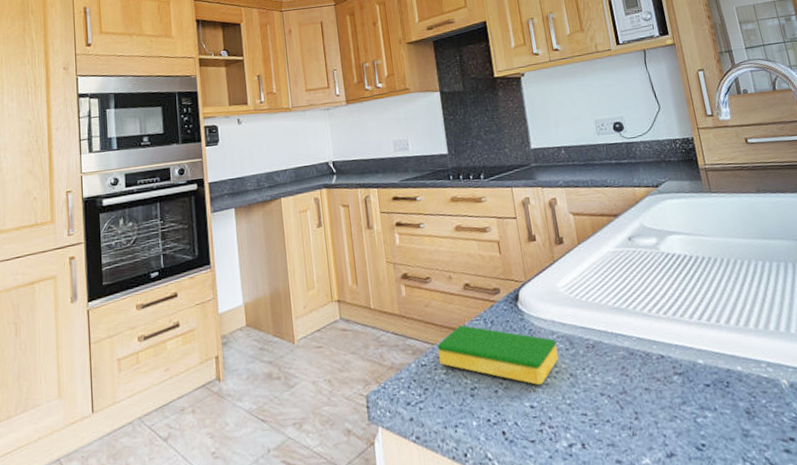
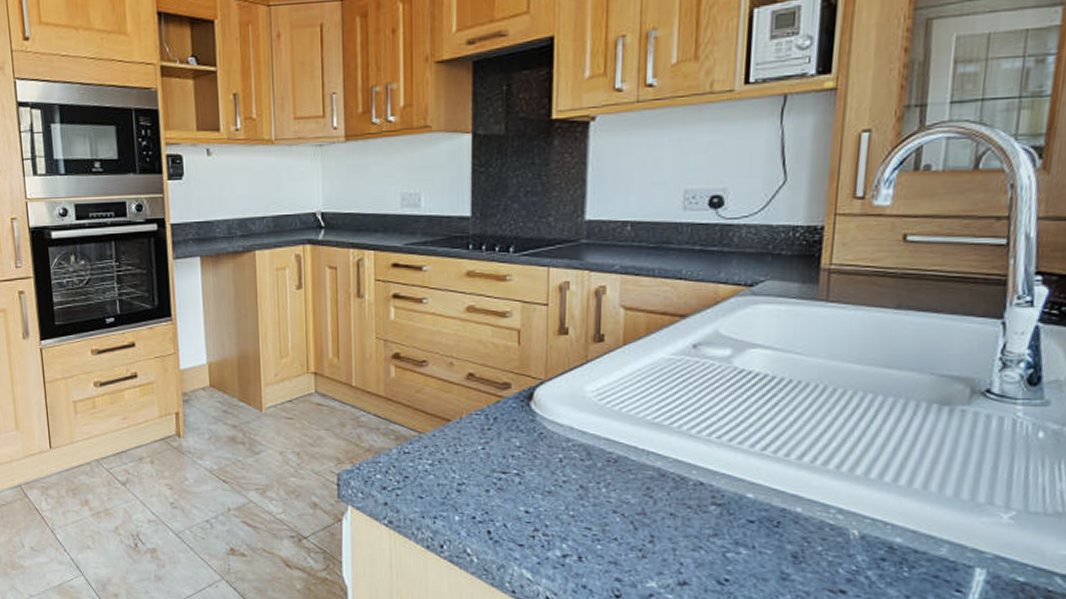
dish sponge: present [436,325,559,385] -> none [424,417,570,491]

